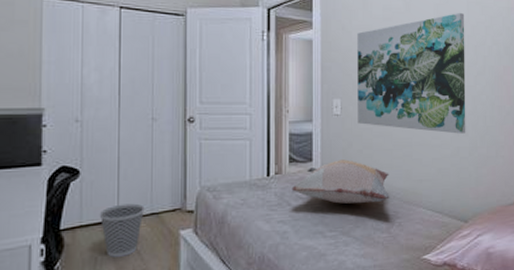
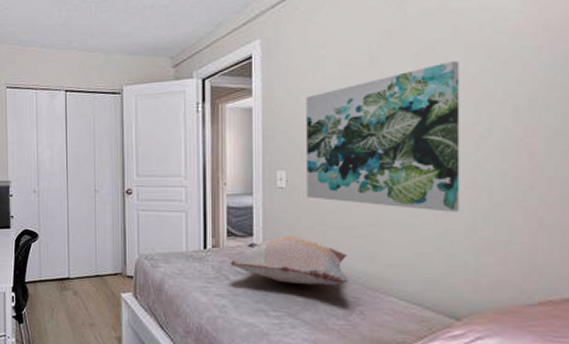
wastebasket: present [99,203,145,257] -> none [54,265,90,310]

